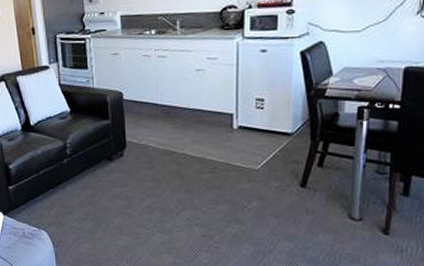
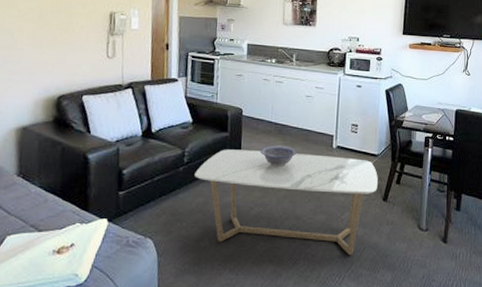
coffee table: none [79,137,293,249] -> present [195,149,378,256]
decorative bowl: none [148,130,190,155] -> present [261,145,297,168]

